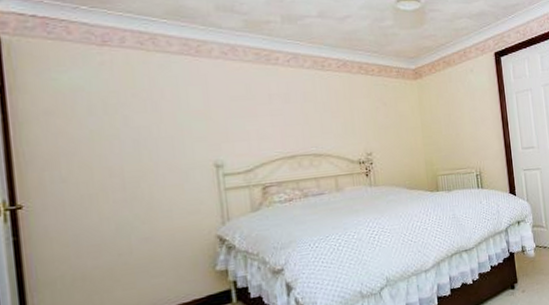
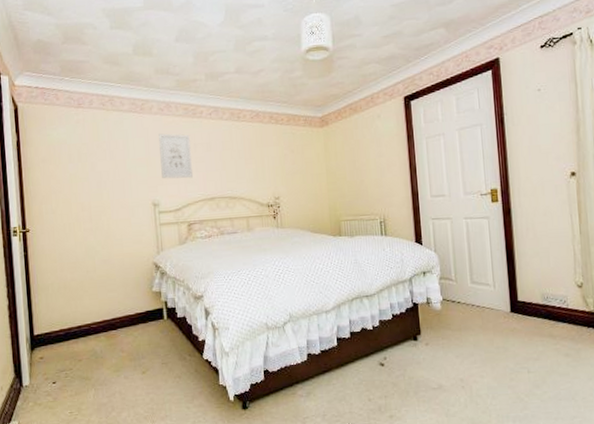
wall art: none [221,81,268,135] -> present [159,133,193,179]

